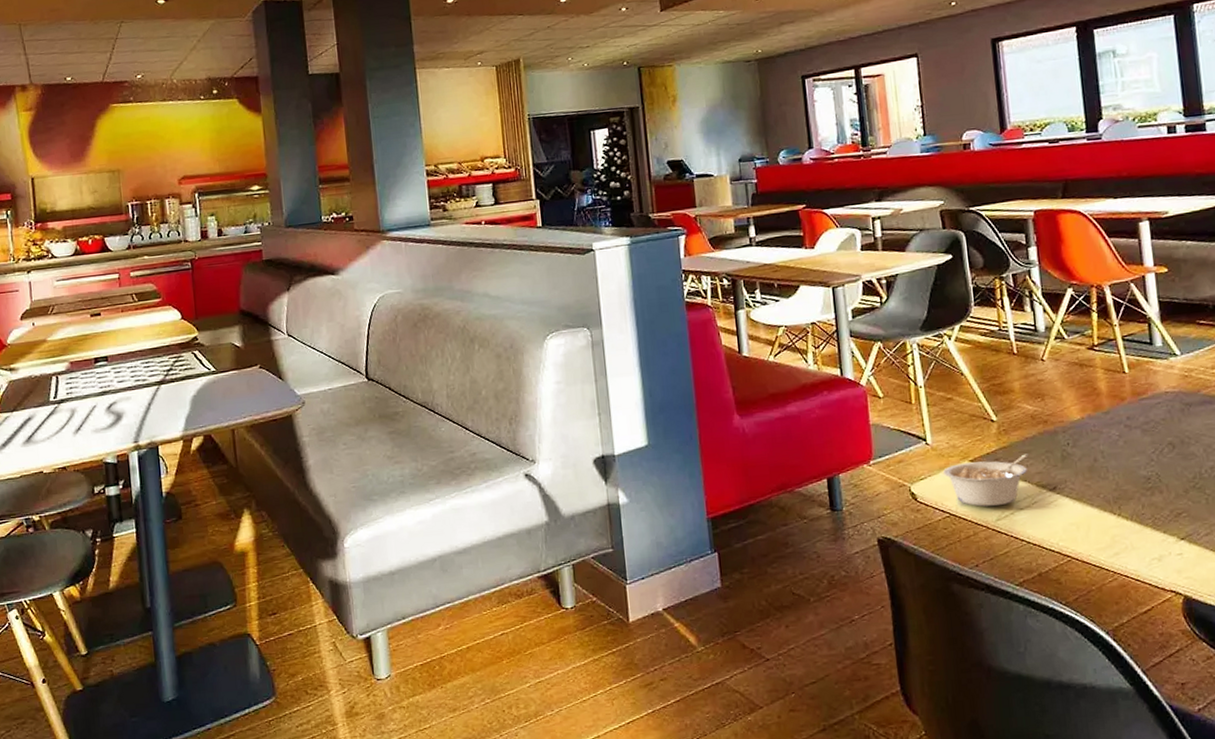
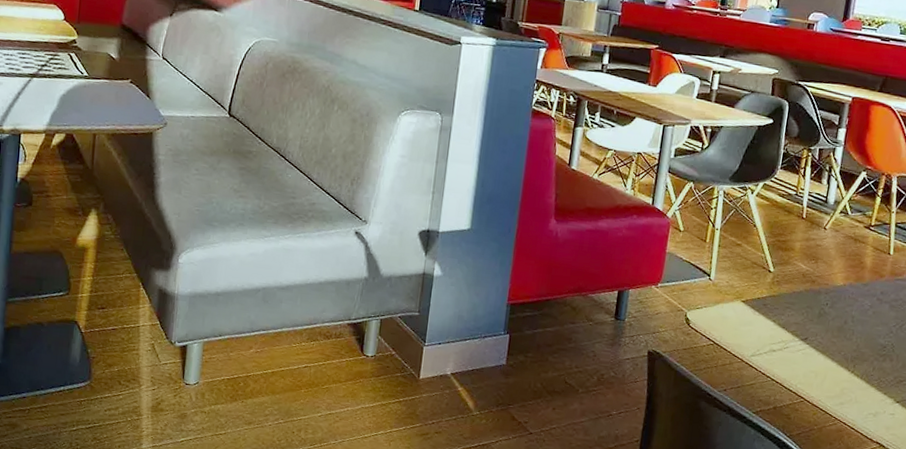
legume: present [942,454,1030,507] -> none [717,301,793,344]

